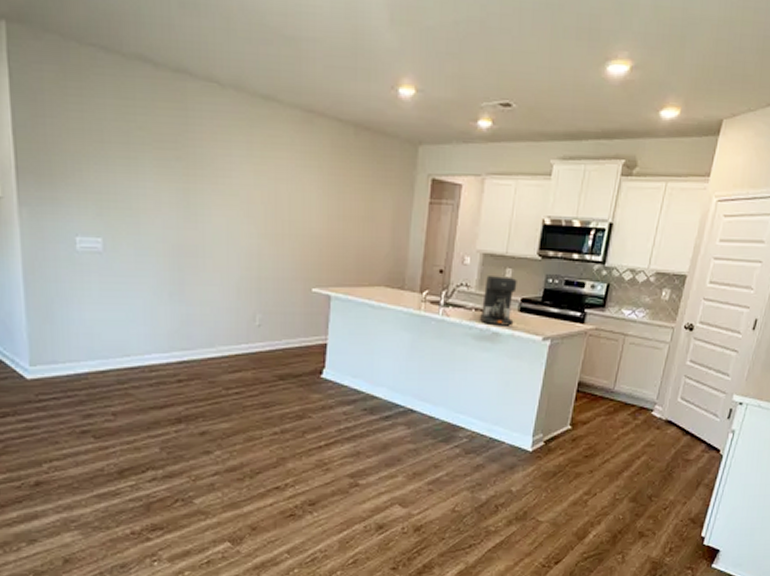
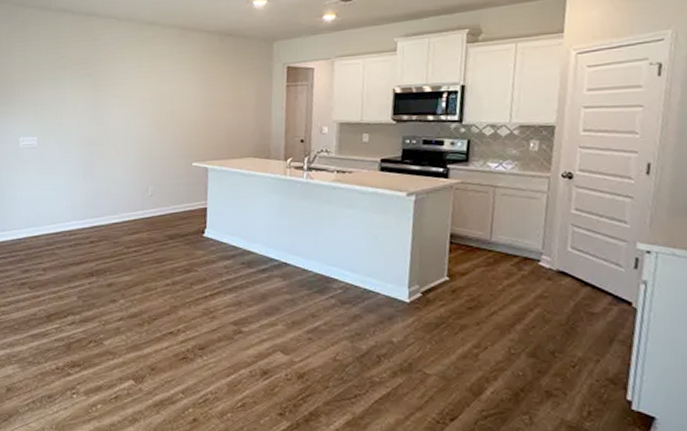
coffee maker: present [480,276,517,326] -> none [342,141,376,185]

